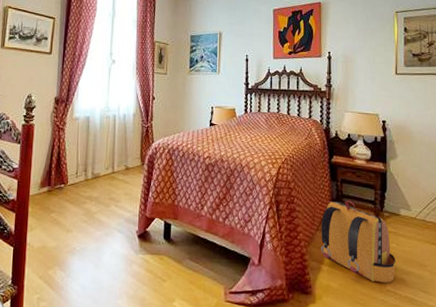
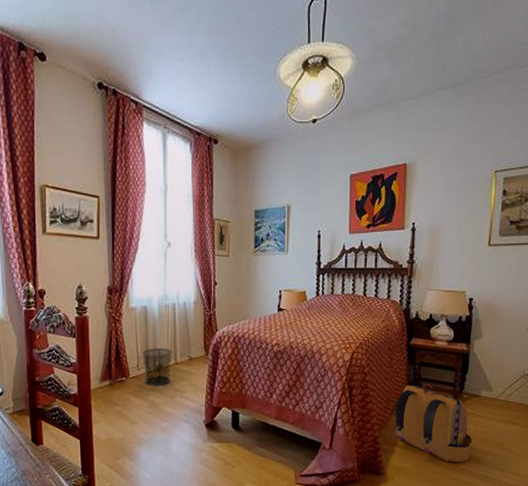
waste bin: none [82,157,110,194] -> present [142,348,172,386]

